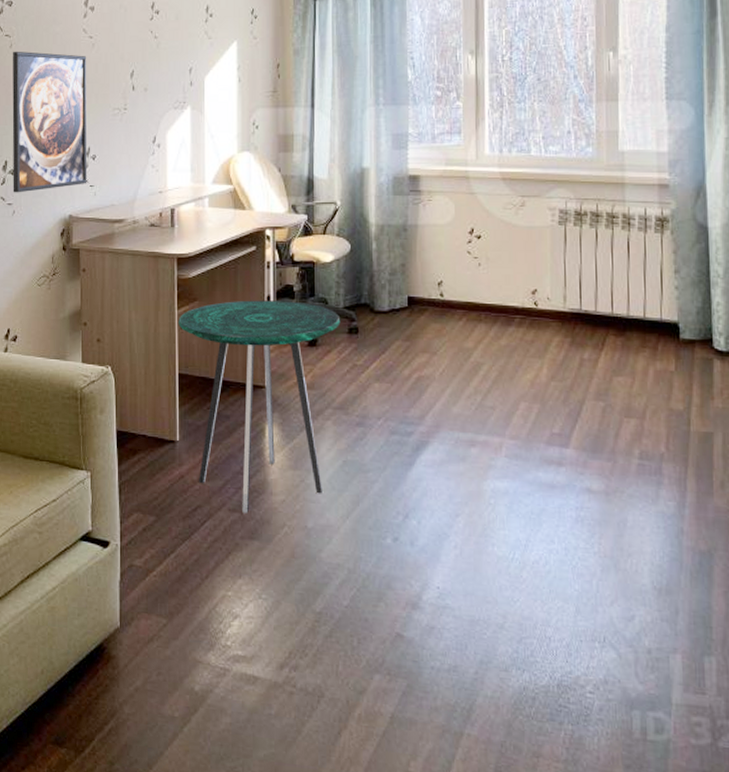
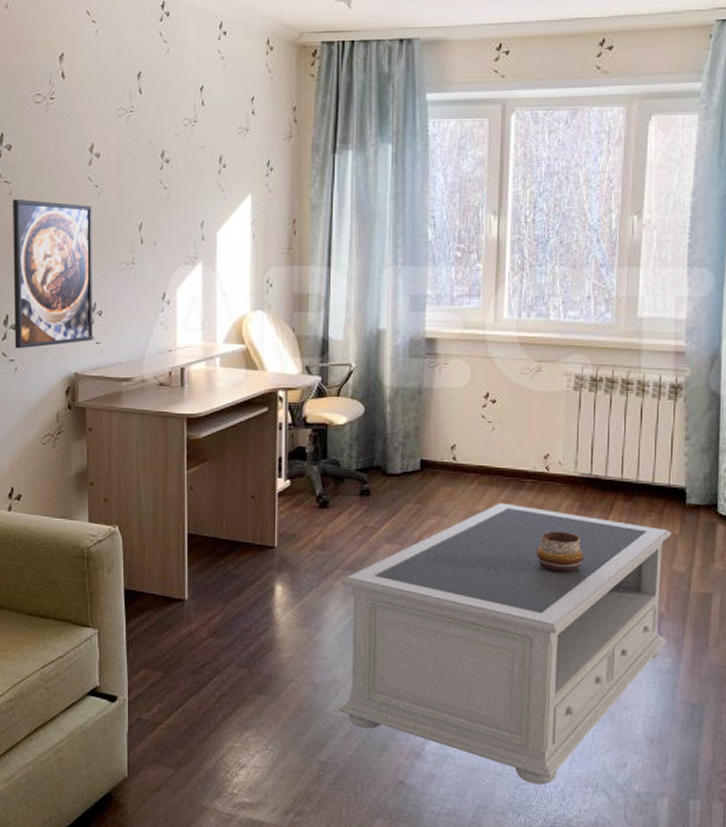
side table: present [178,300,341,513] -> none [188,461,353,669]
coffee table: none [331,339,669,639] -> present [337,502,672,785]
decorative bowl: none [528,368,578,411] -> present [535,531,584,572]

